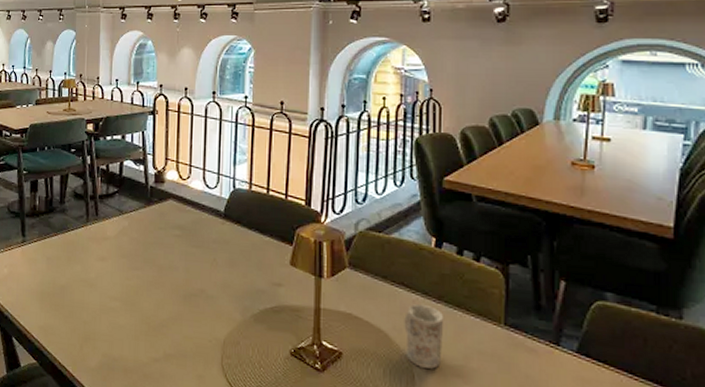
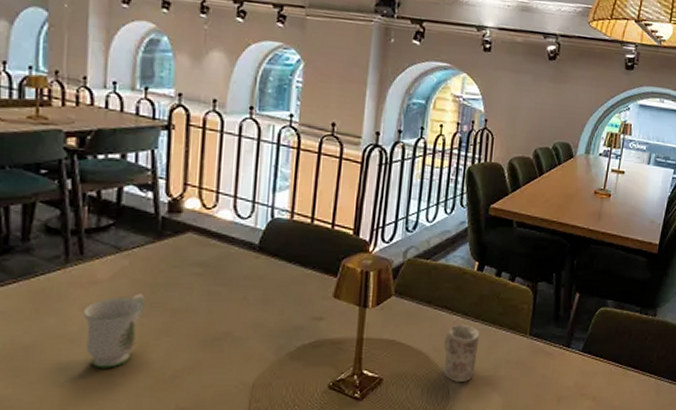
mug: none [97,250,140,312] -> present [82,293,145,369]

